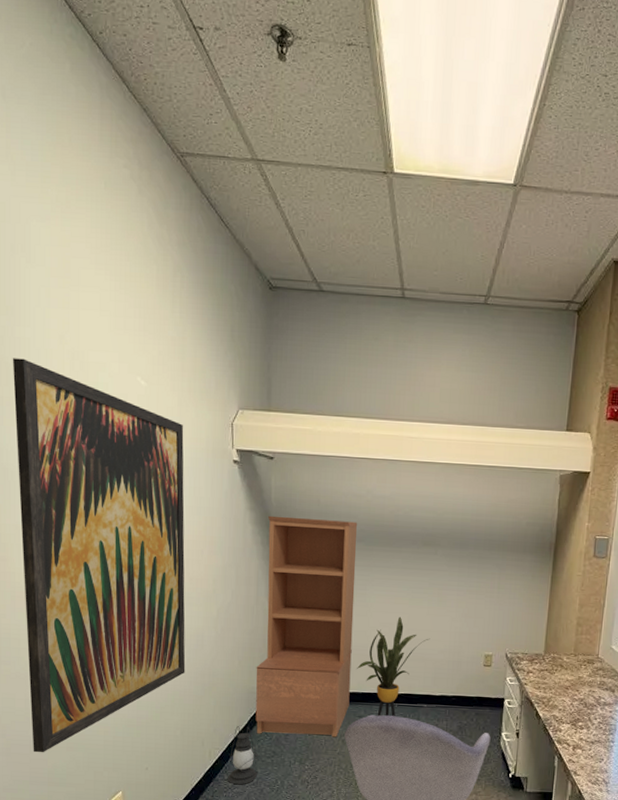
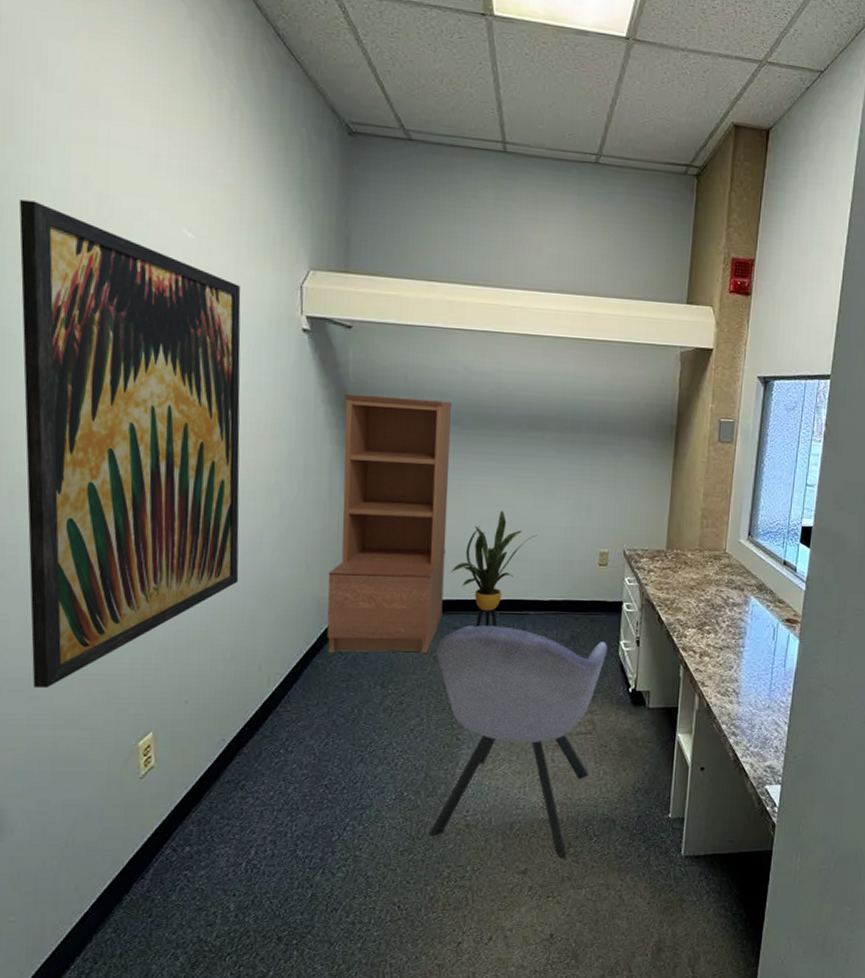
lantern: present [228,726,259,785] -> none [291,645,331,717]

